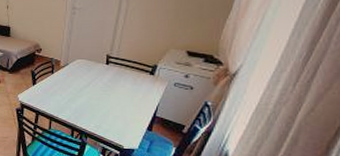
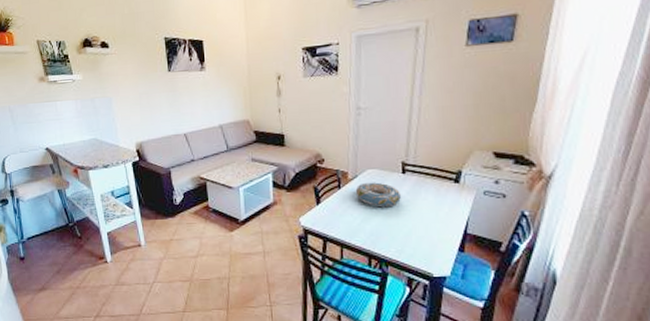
decorative bowl: none [65,70,104,90] -> present [355,182,402,206]

